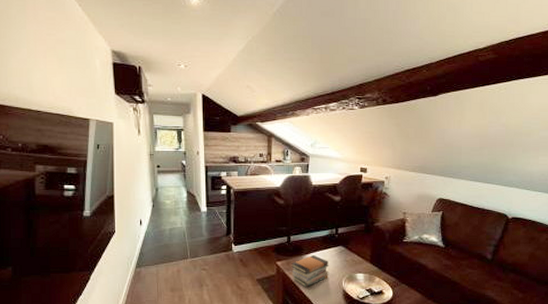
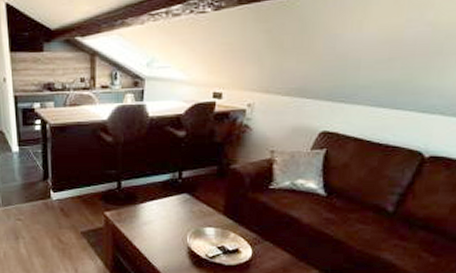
book stack: present [291,255,328,288] -> none [123,205,169,243]

